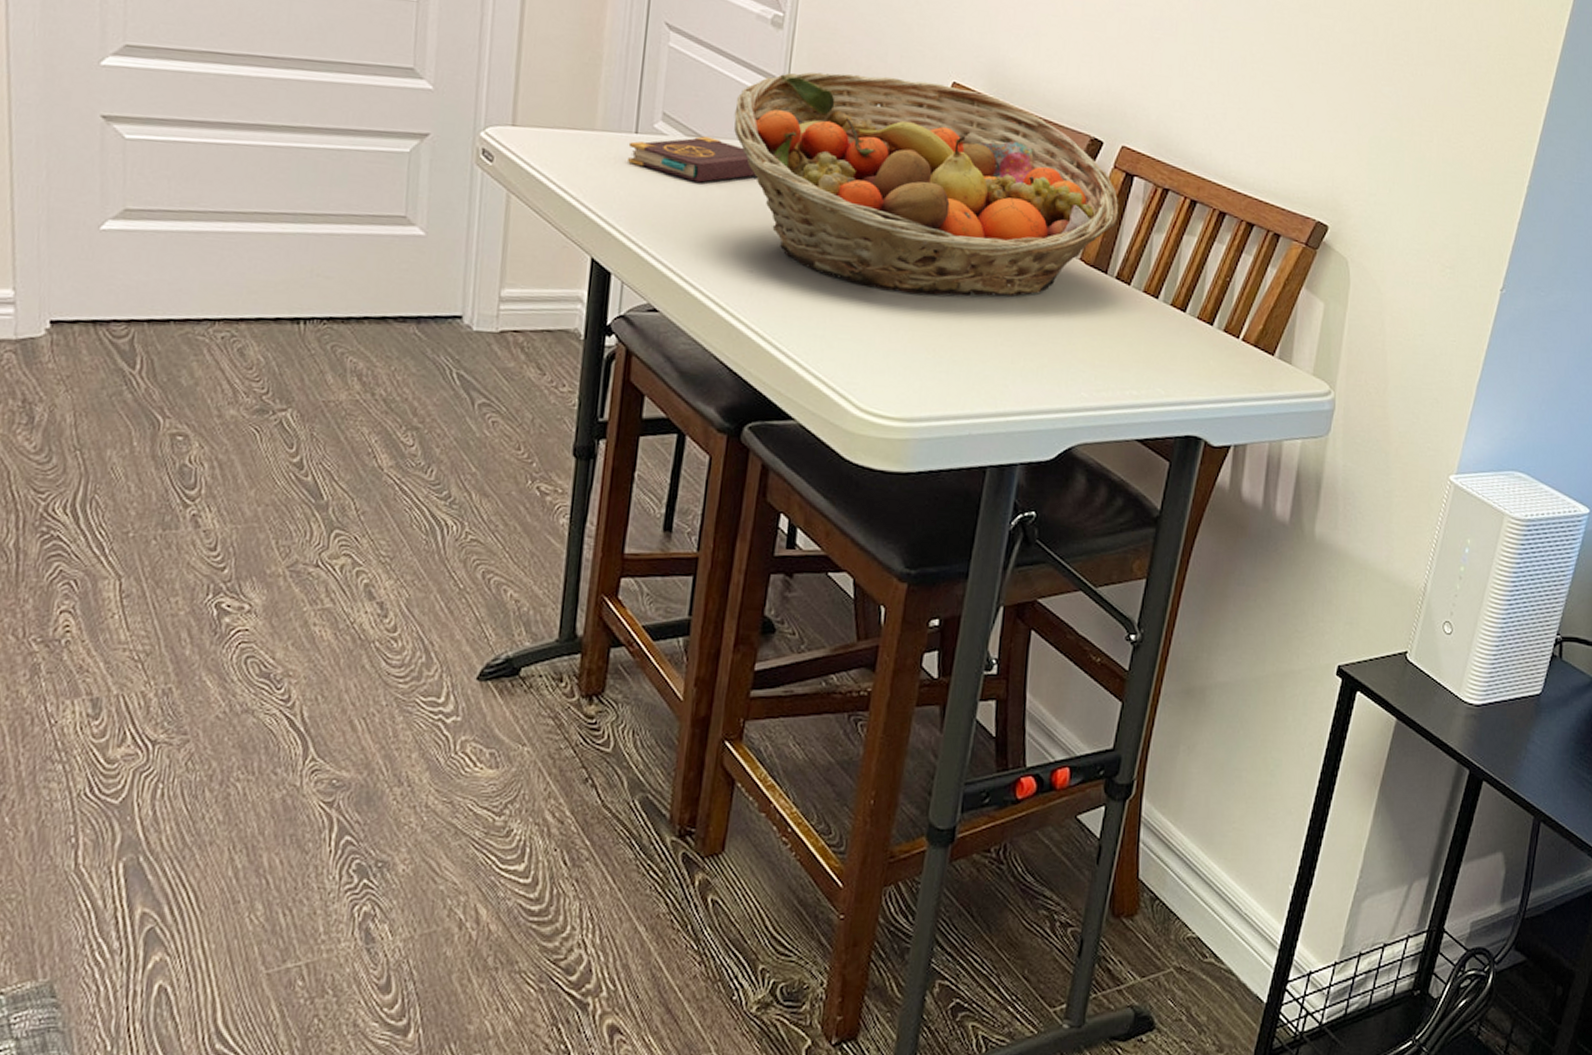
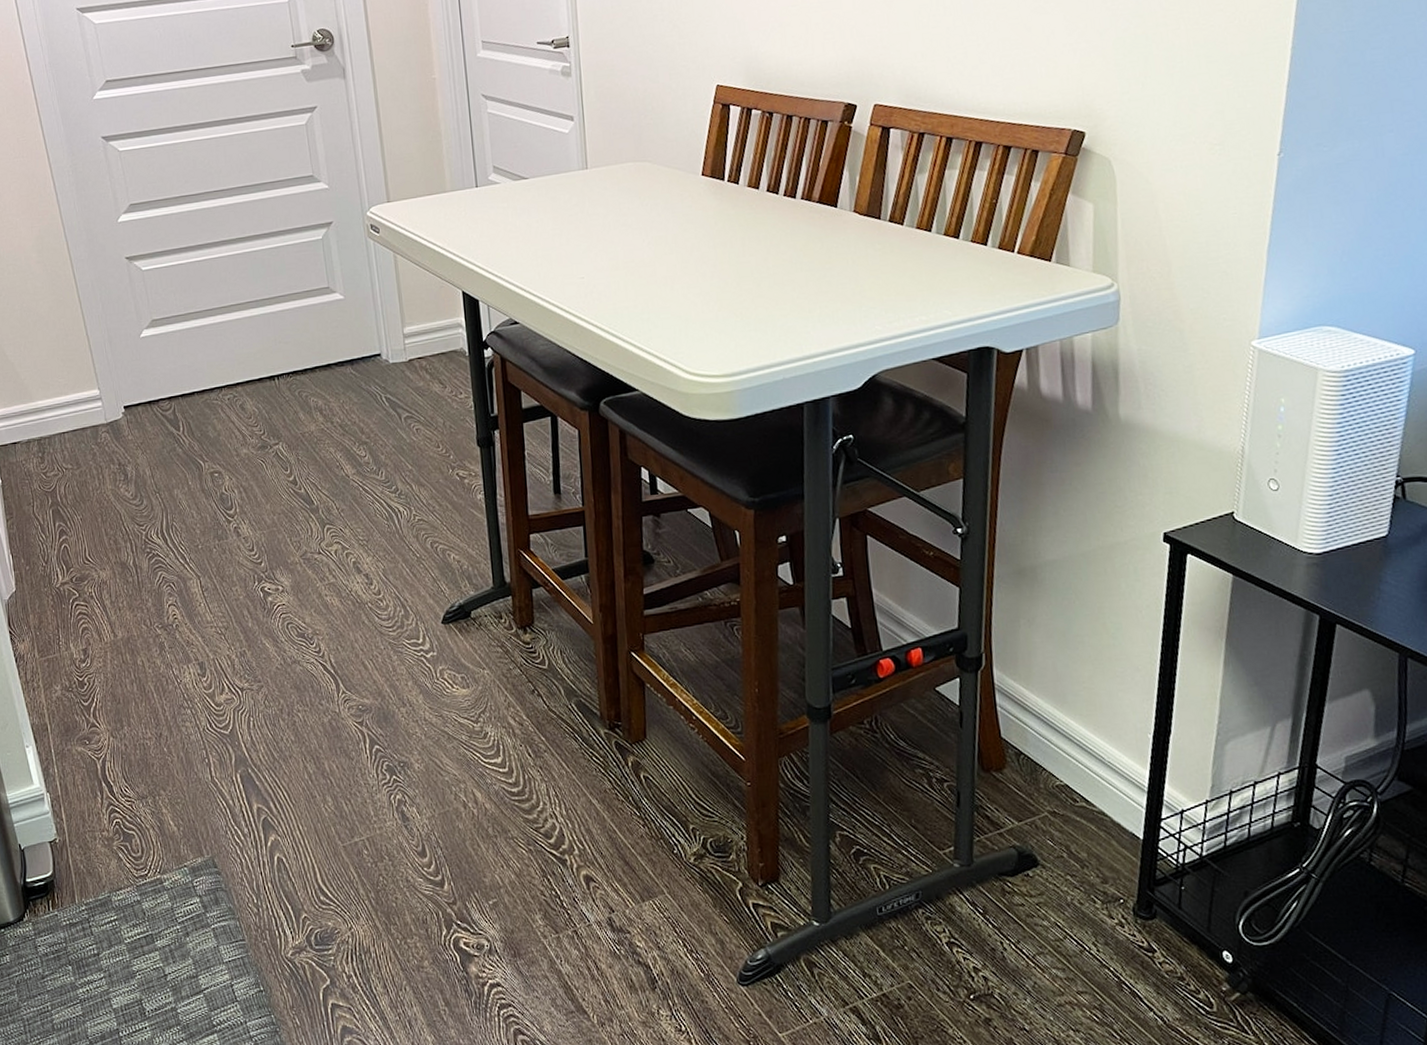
book: present [628,136,756,183] -> none [472,177,572,216]
fruit basket: present [734,71,1119,297] -> none [546,88,882,272]

